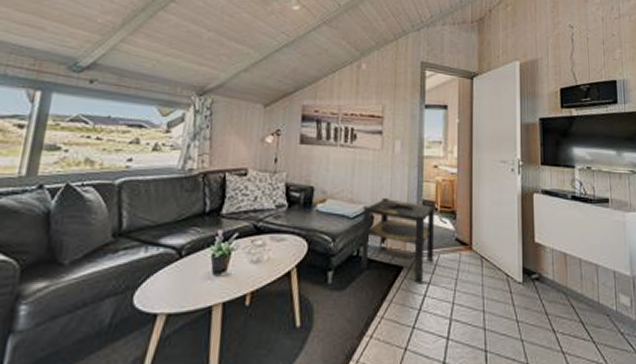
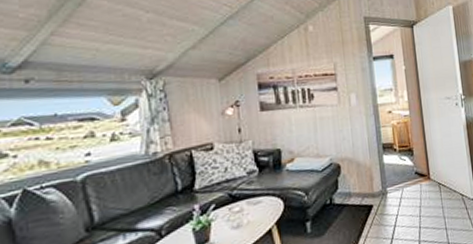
side table: present [361,198,434,284] -> none [330,146,398,218]

